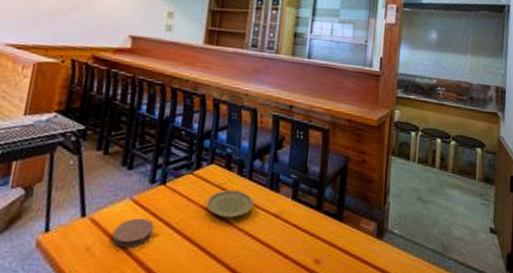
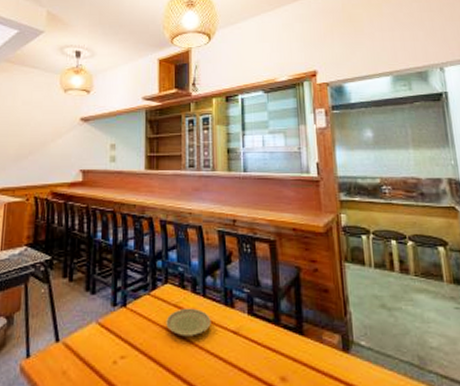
coaster: present [112,218,154,247] -> none [84,340,120,370]

